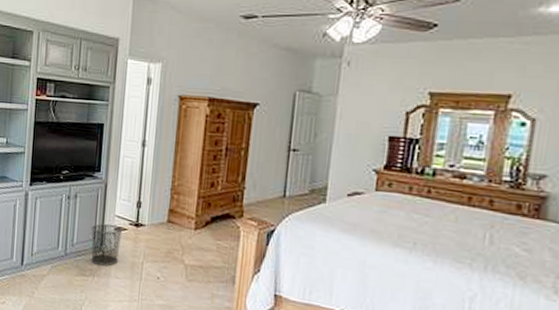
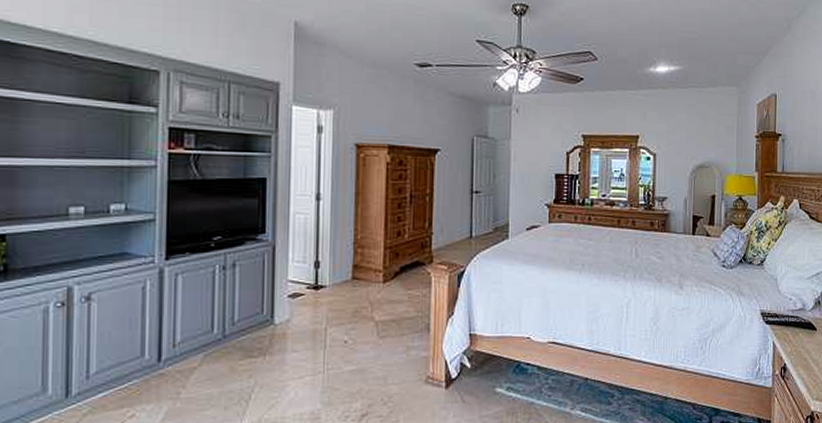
waste bin: present [91,223,123,266] -> none [257,291,299,341]

